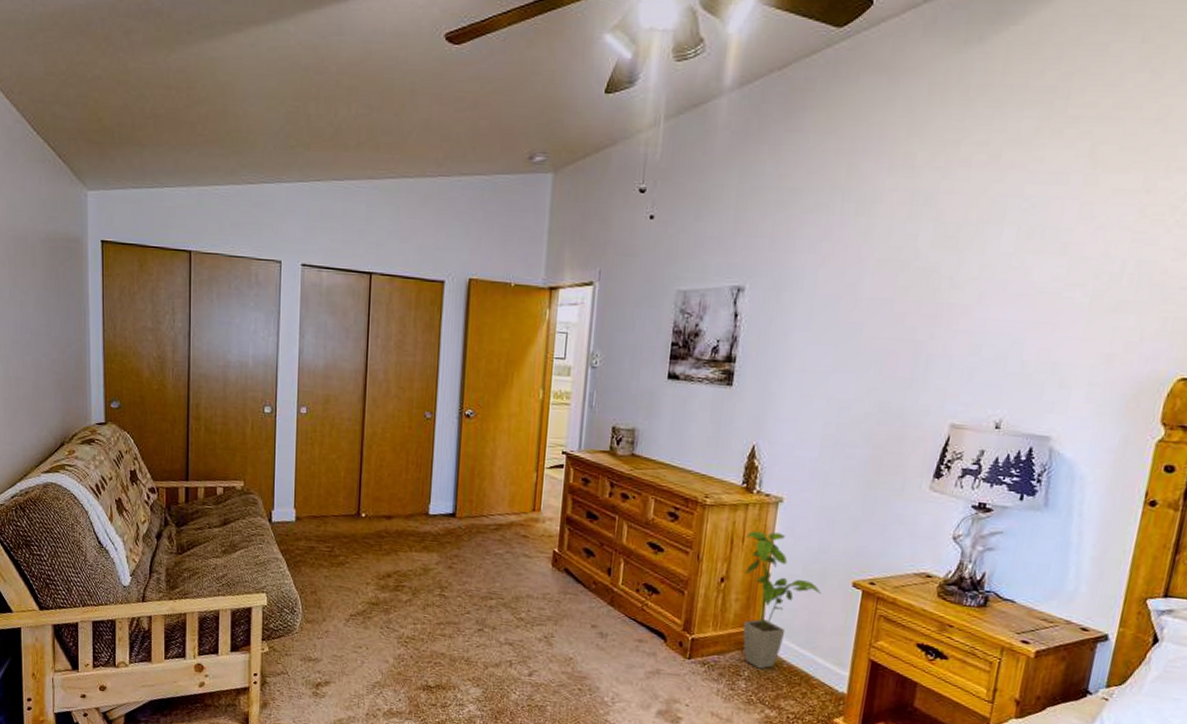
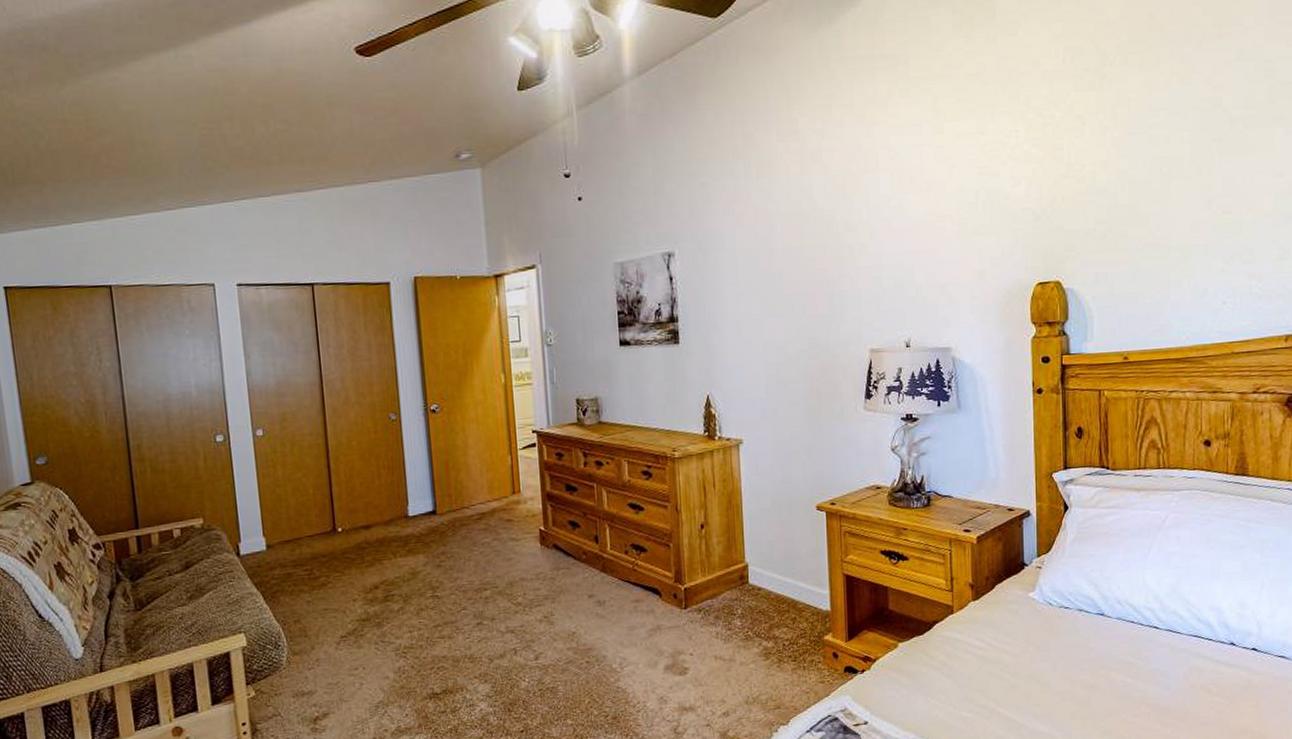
house plant: present [742,530,821,669] -> none [716,472,791,605]

